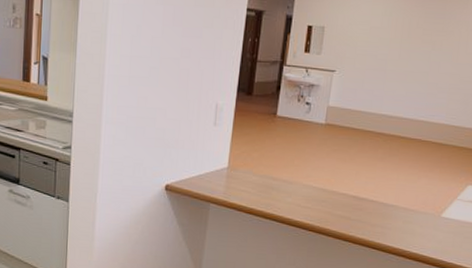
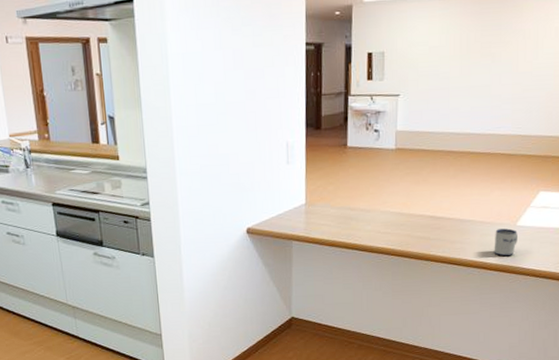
mug: none [415,218,441,248] -> present [494,228,518,257]

